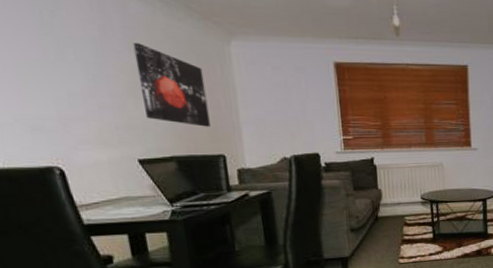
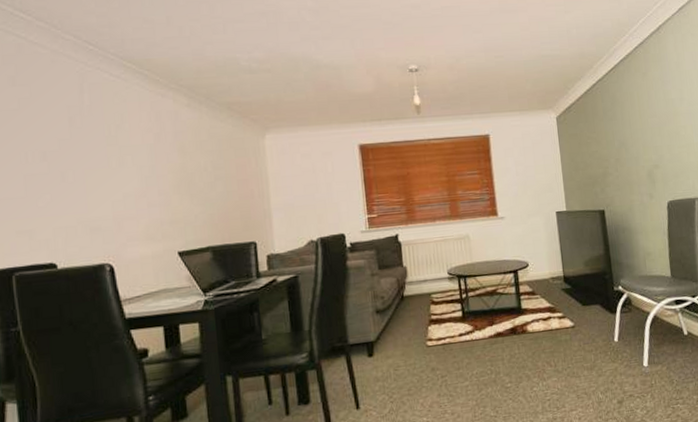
wall art: present [133,43,211,127] -> none [181,145,244,217]

